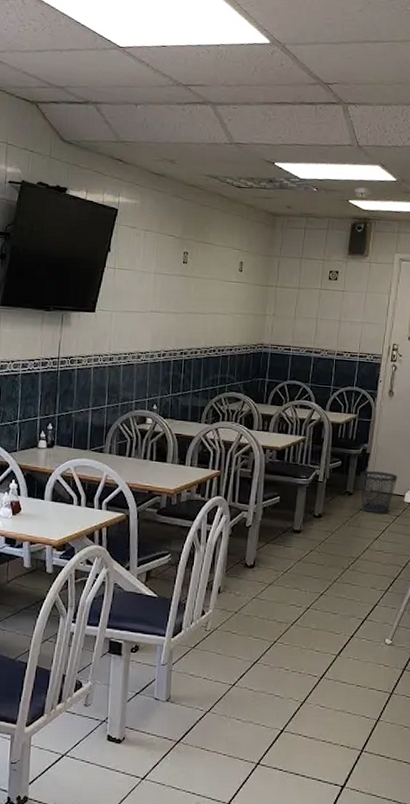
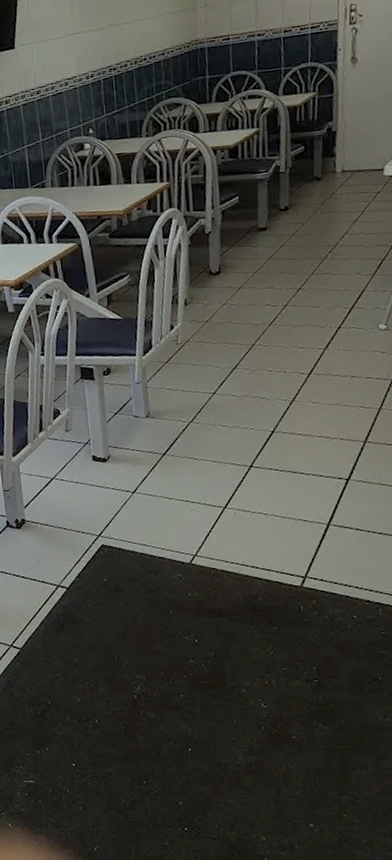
wastebasket: present [360,471,398,514] -> none [328,147,373,195]

